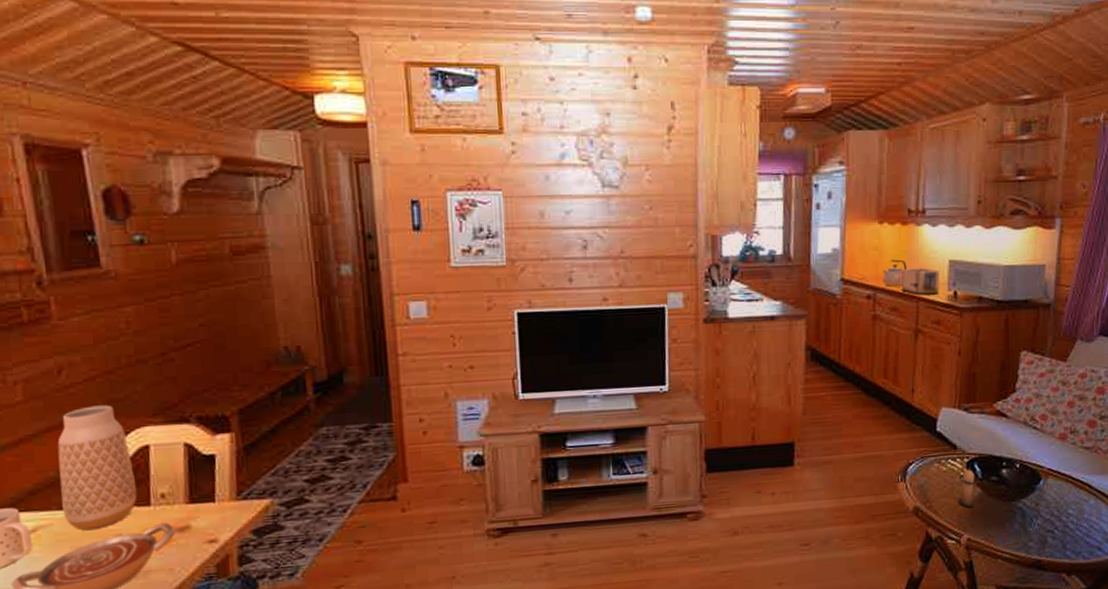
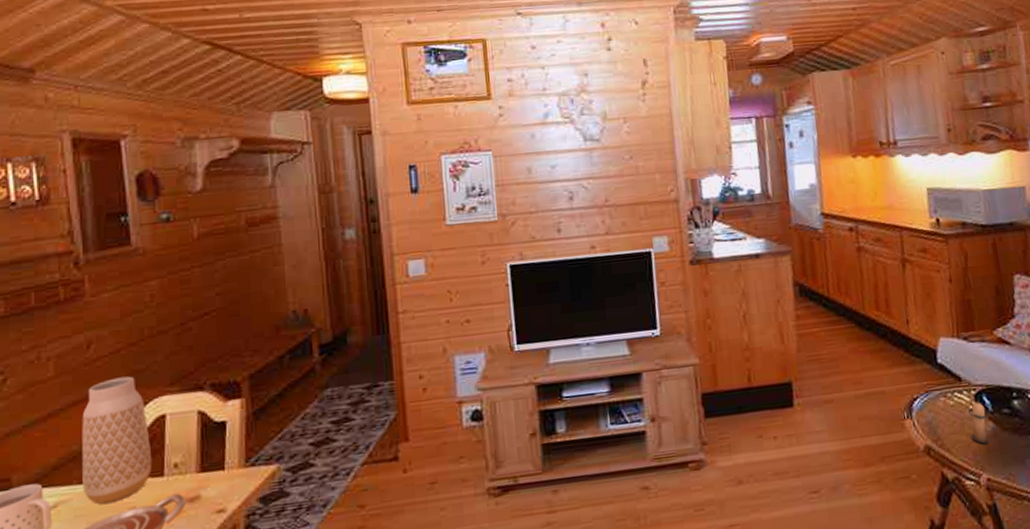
kettle: present [883,259,907,287] -> none [862,190,886,218]
toaster: present [901,267,940,296] -> none [880,197,922,225]

